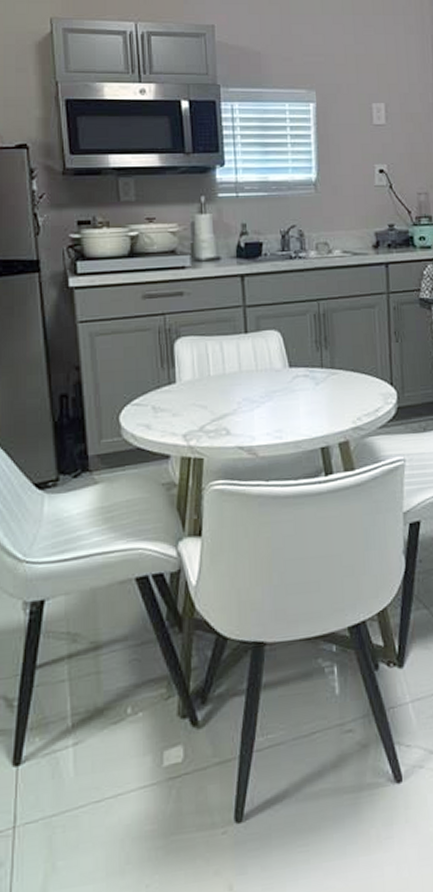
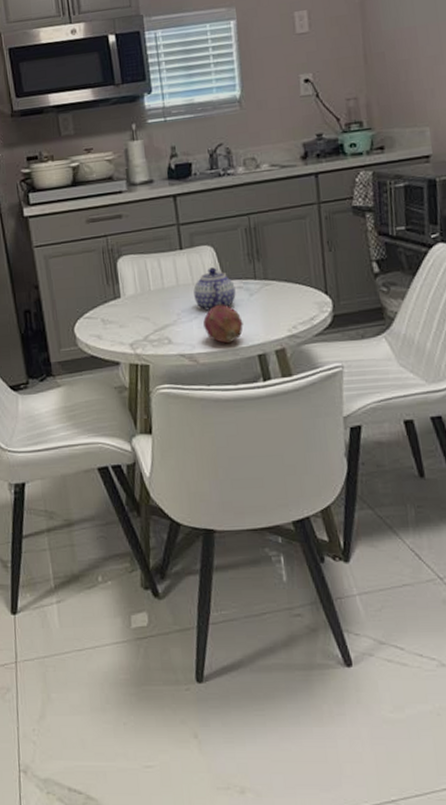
teapot: none [257,353,301,400] -> present [193,267,236,311]
fruit: none [265,393,307,436] -> present [203,304,243,344]

